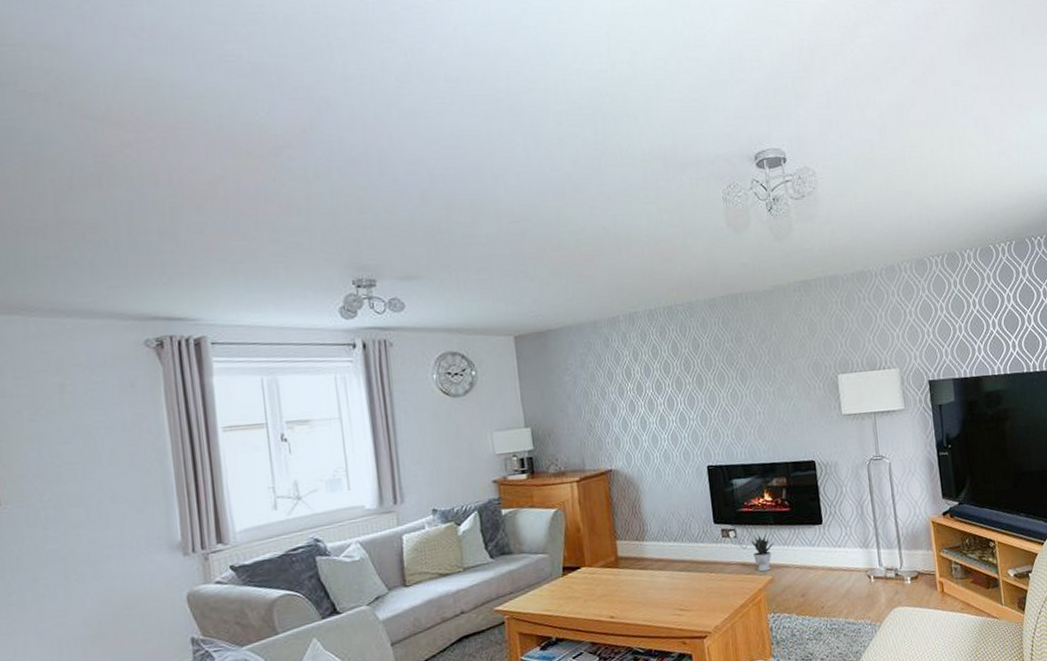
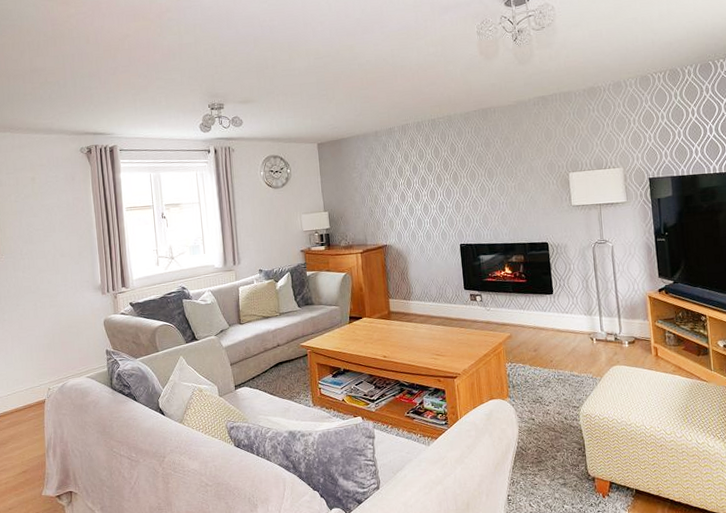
potted plant: present [750,534,775,572] -> none [493,299,513,330]

